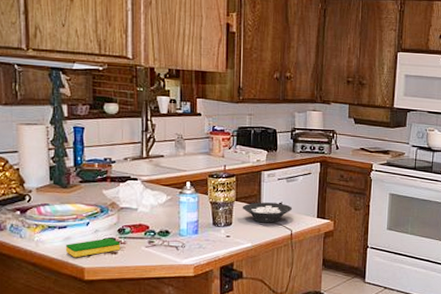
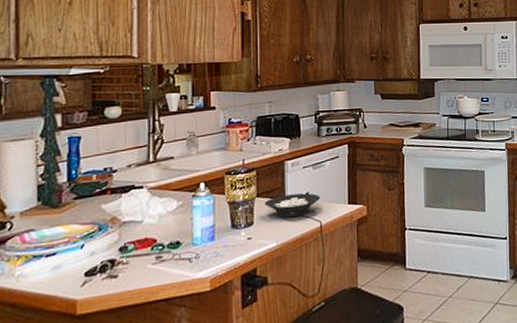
dish sponge: present [65,238,121,258] -> none [53,259,122,290]

